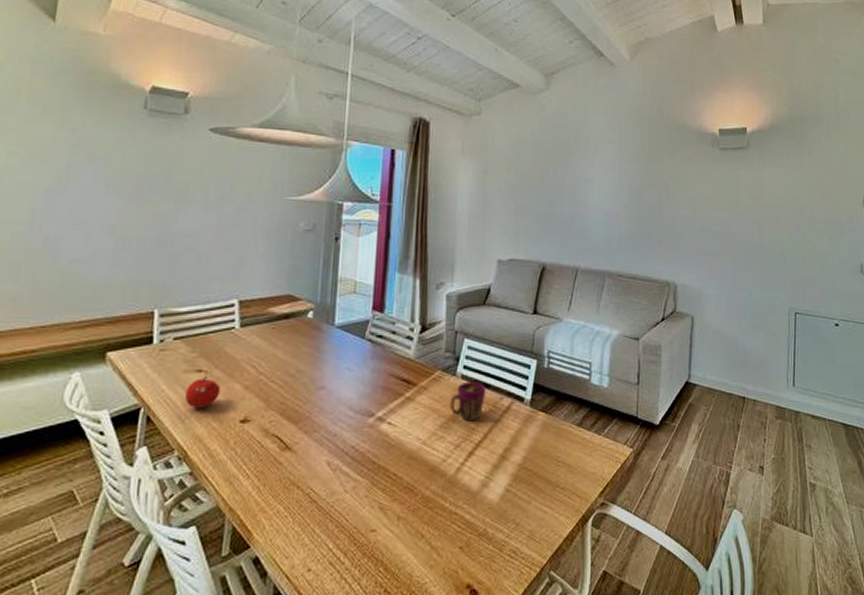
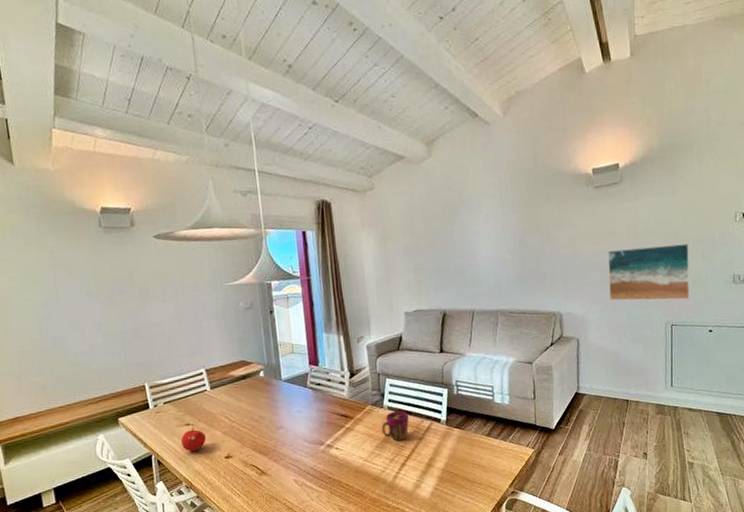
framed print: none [729,219,816,285] -> present [607,243,690,301]

